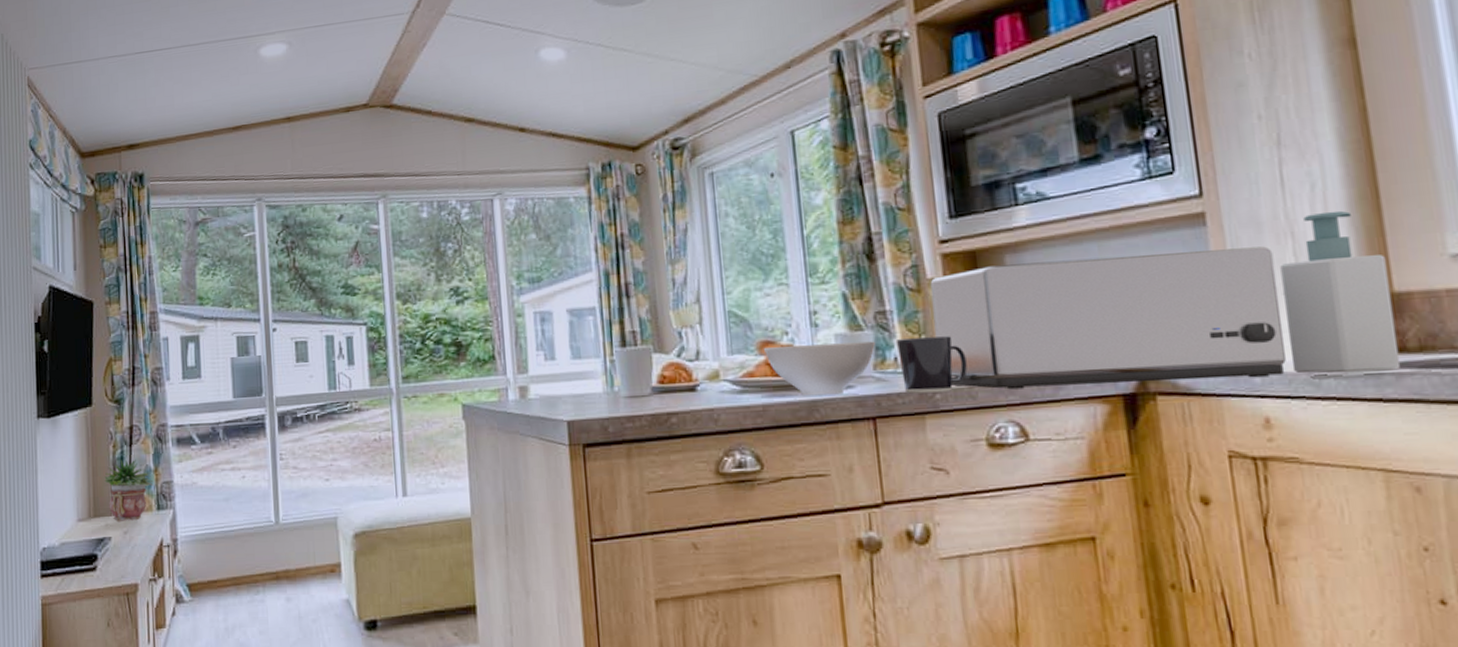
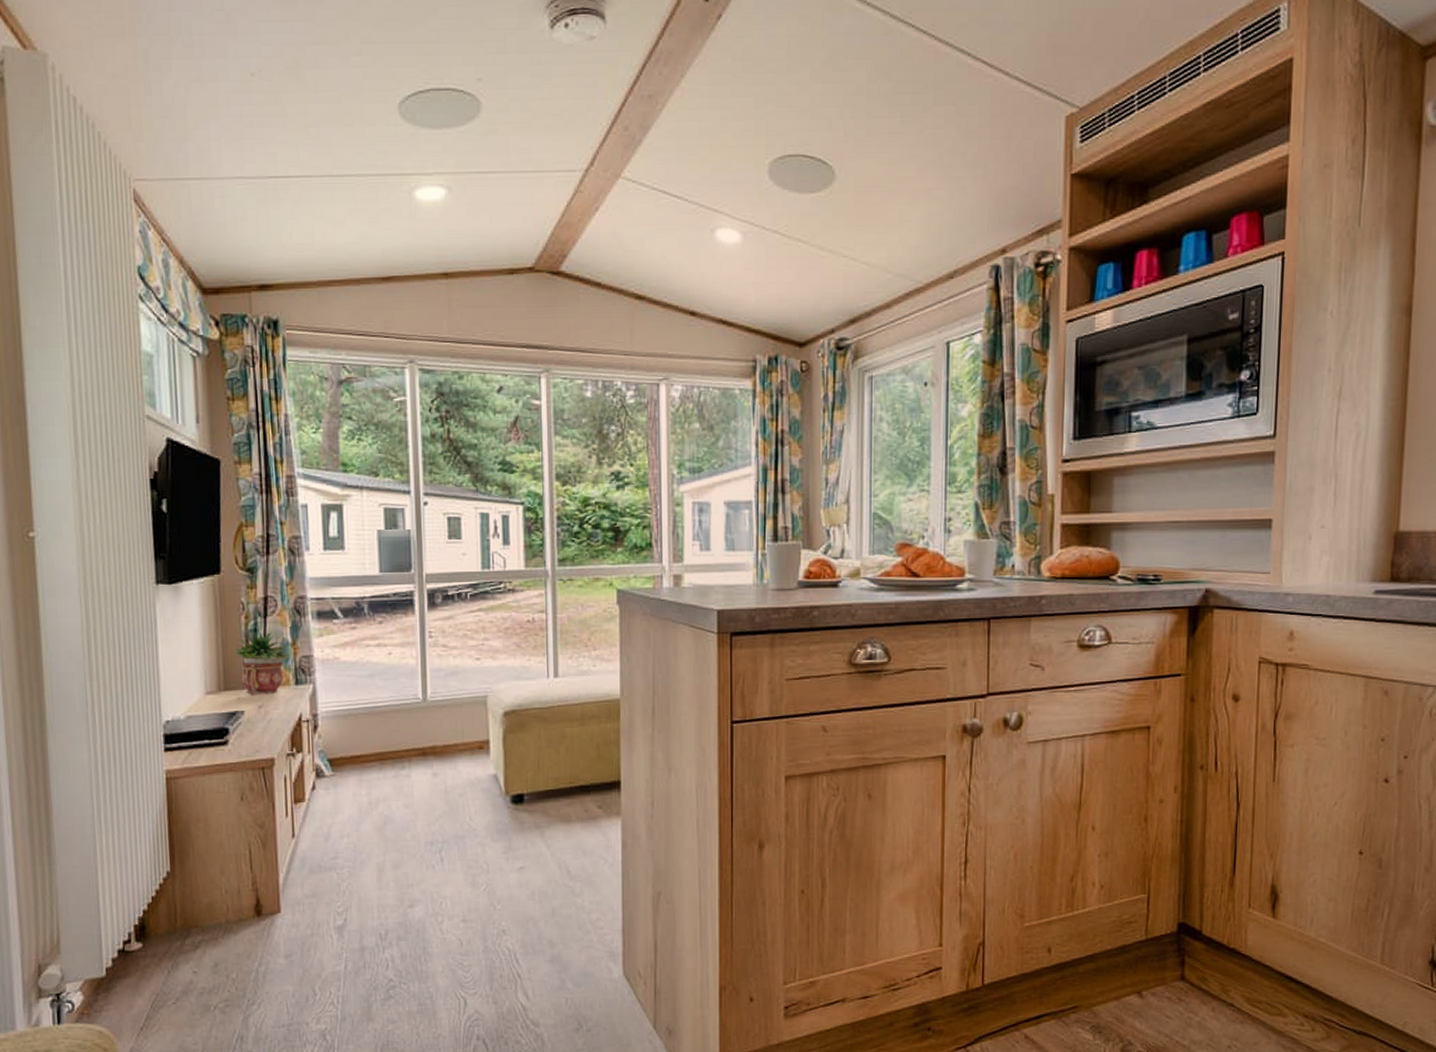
bowl: present [763,341,876,396] -> none [901,549,999,596]
mug: present [895,336,968,395] -> none [1015,548,1071,599]
toaster: present [930,246,1286,390] -> none [1048,485,1319,598]
soap bottle: present [1280,210,1401,374] -> none [1317,458,1399,597]

